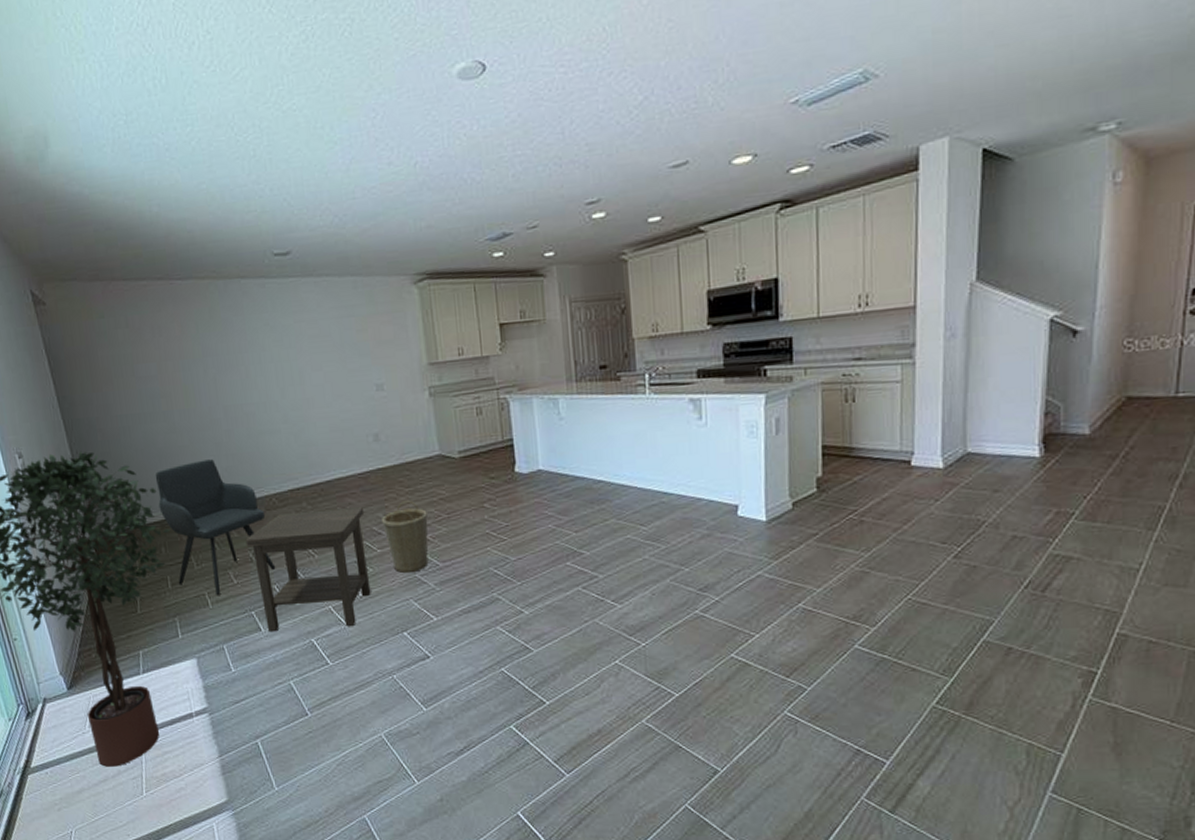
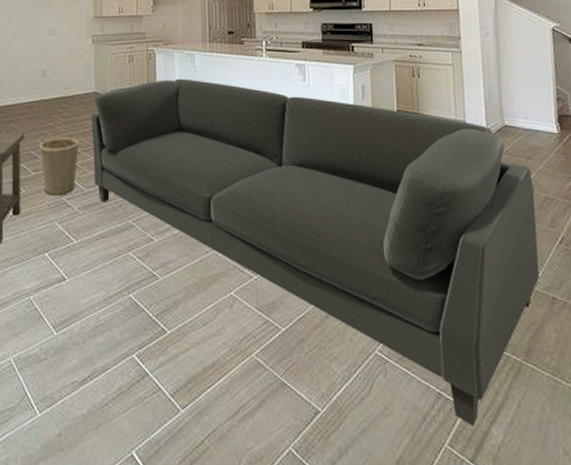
sofa: none [438,429,999,779] -> present [91,78,540,426]

